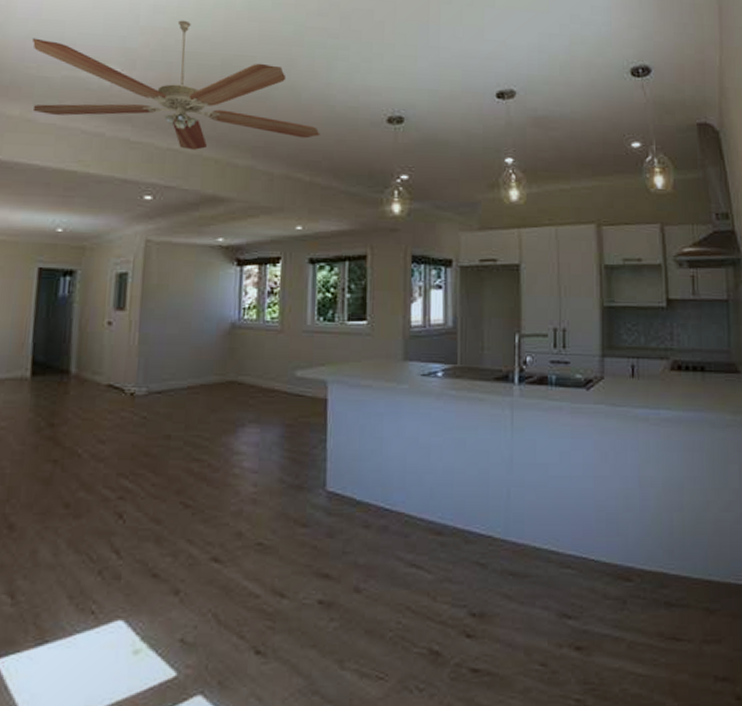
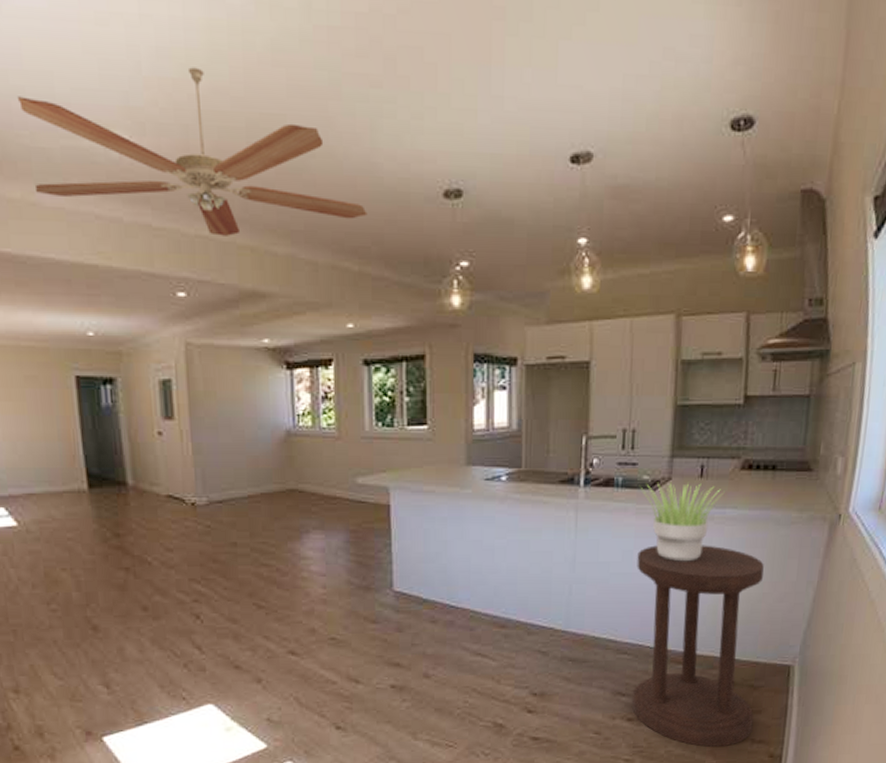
potted plant: none [575,381,656,465] -> present [641,482,723,562]
side table: none [575,447,714,686] -> present [632,545,764,748]

